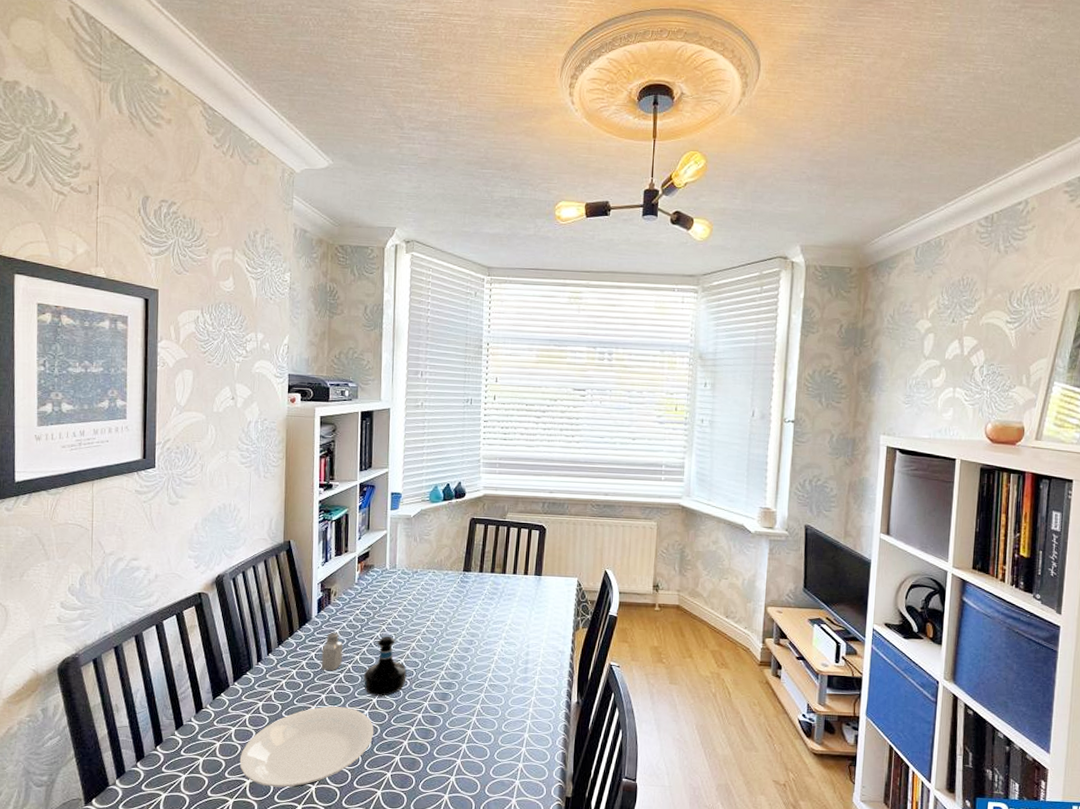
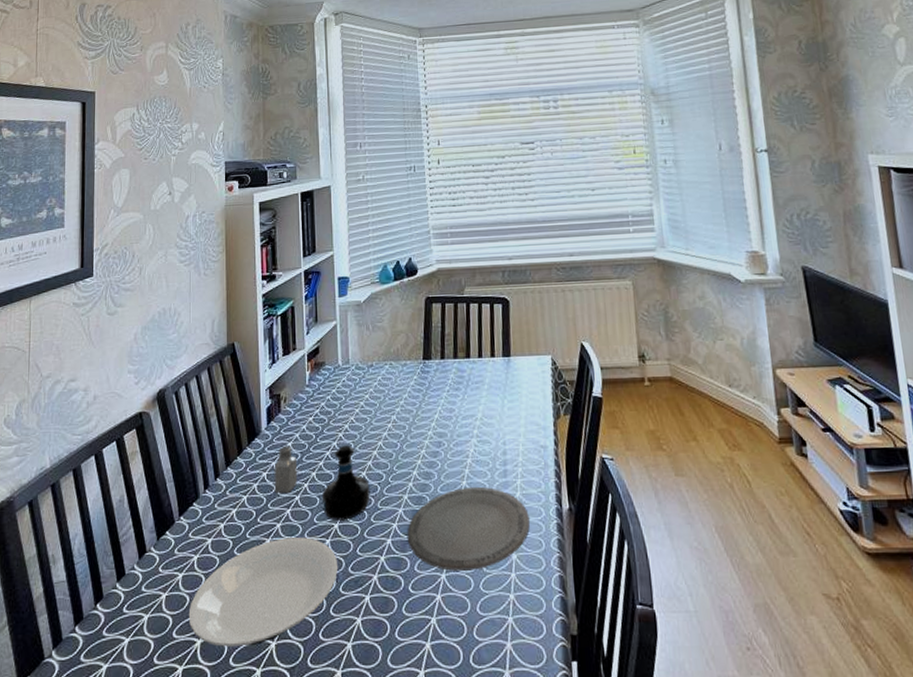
plate: none [436,678,542,743] -> present [407,486,530,571]

